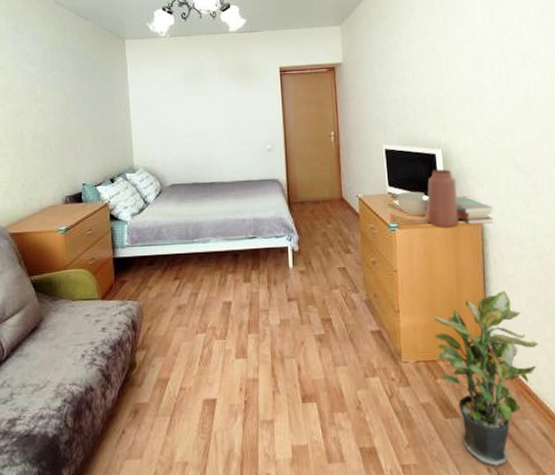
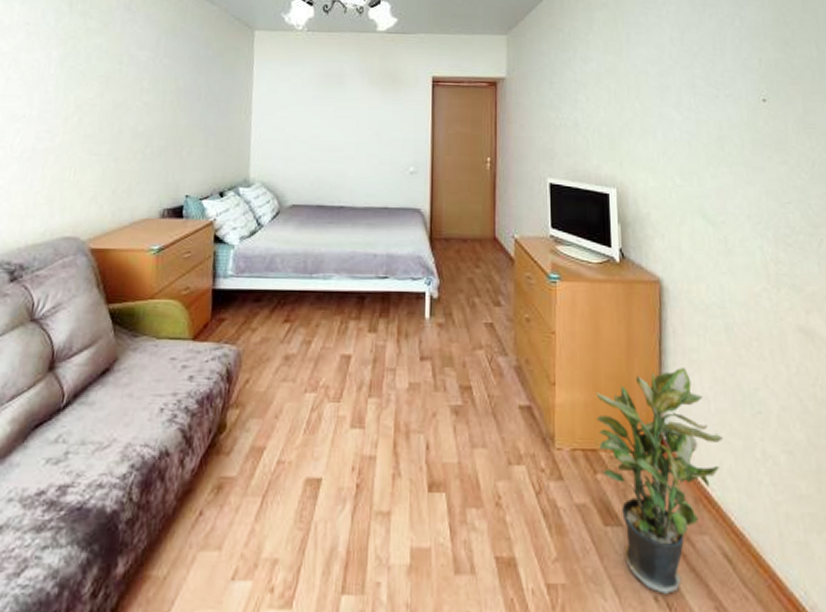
bowl: present [396,191,429,217] -> none [560,236,598,268]
vase: present [427,169,459,229] -> none [595,213,633,285]
books: present [456,195,495,225] -> none [630,246,677,283]

